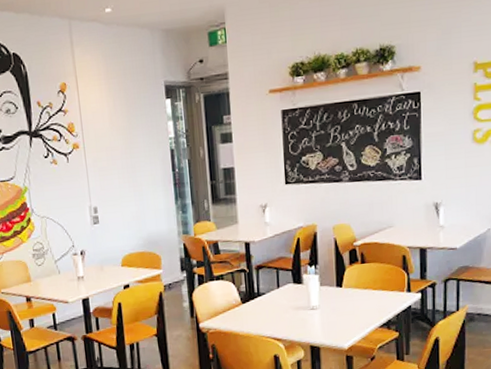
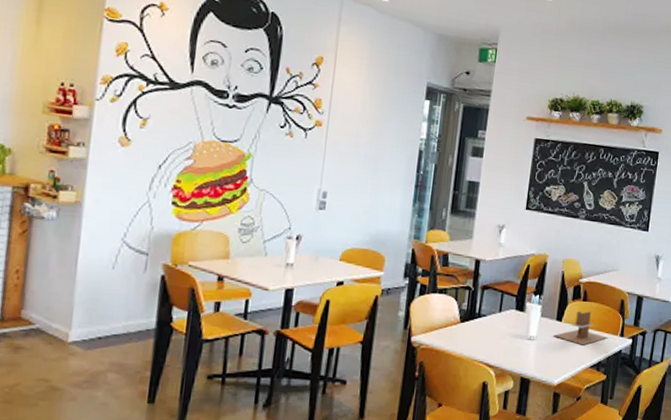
napkin holder: none [336,272,394,307] -> present [554,311,608,345]

